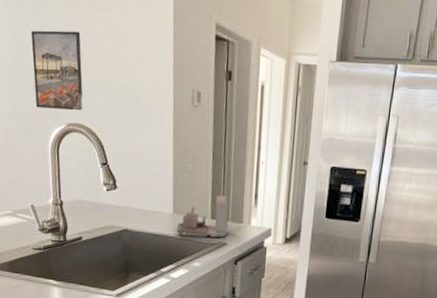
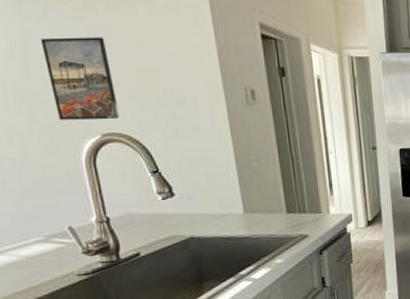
chair: present [177,195,229,238] -> none [251,188,307,235]

